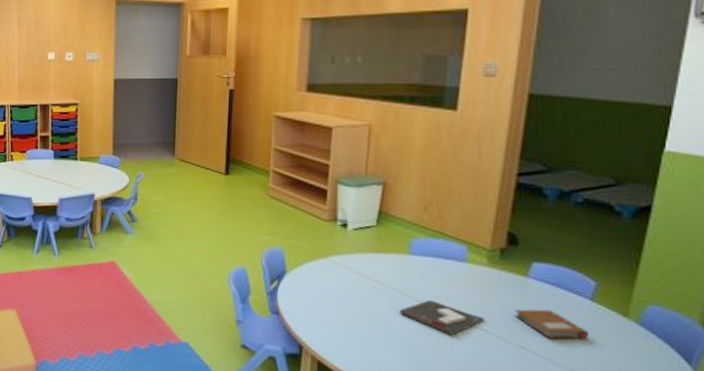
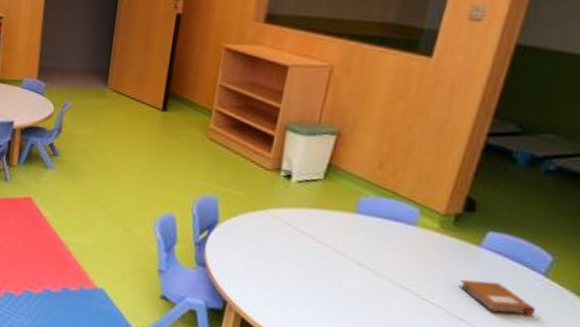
board game: present [399,300,484,335] -> none [335,263,426,301]

